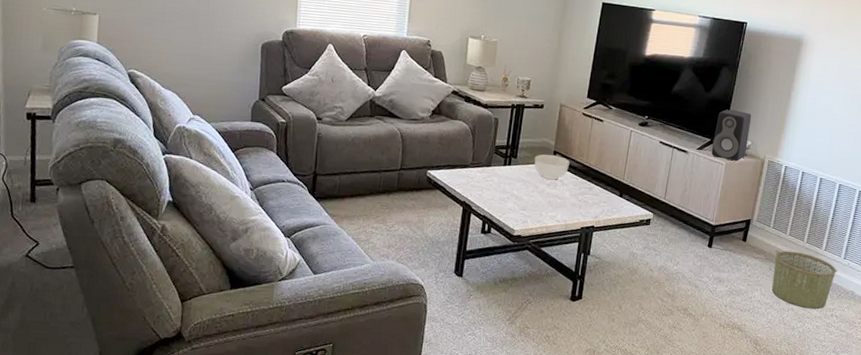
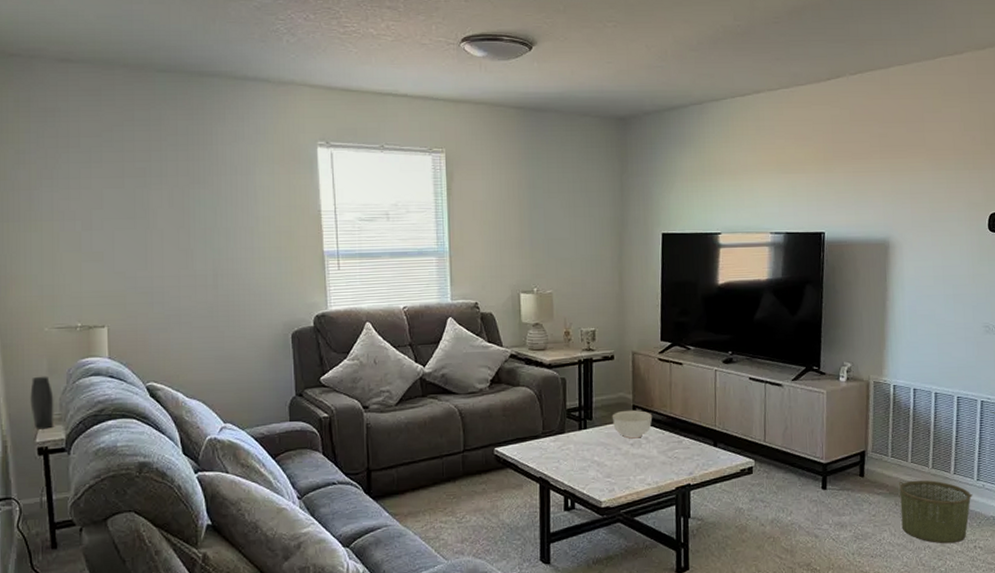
vase: none [24,49,46,97] -> present [30,376,54,429]
speaker: present [711,109,752,161] -> none [808,330,848,388]

